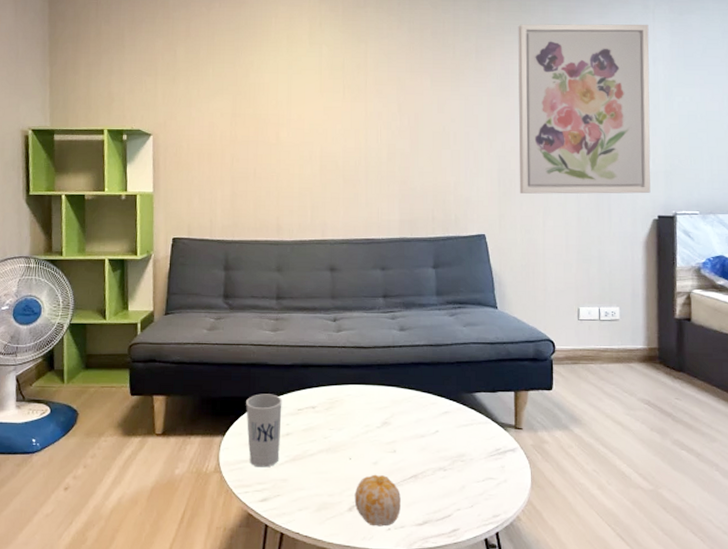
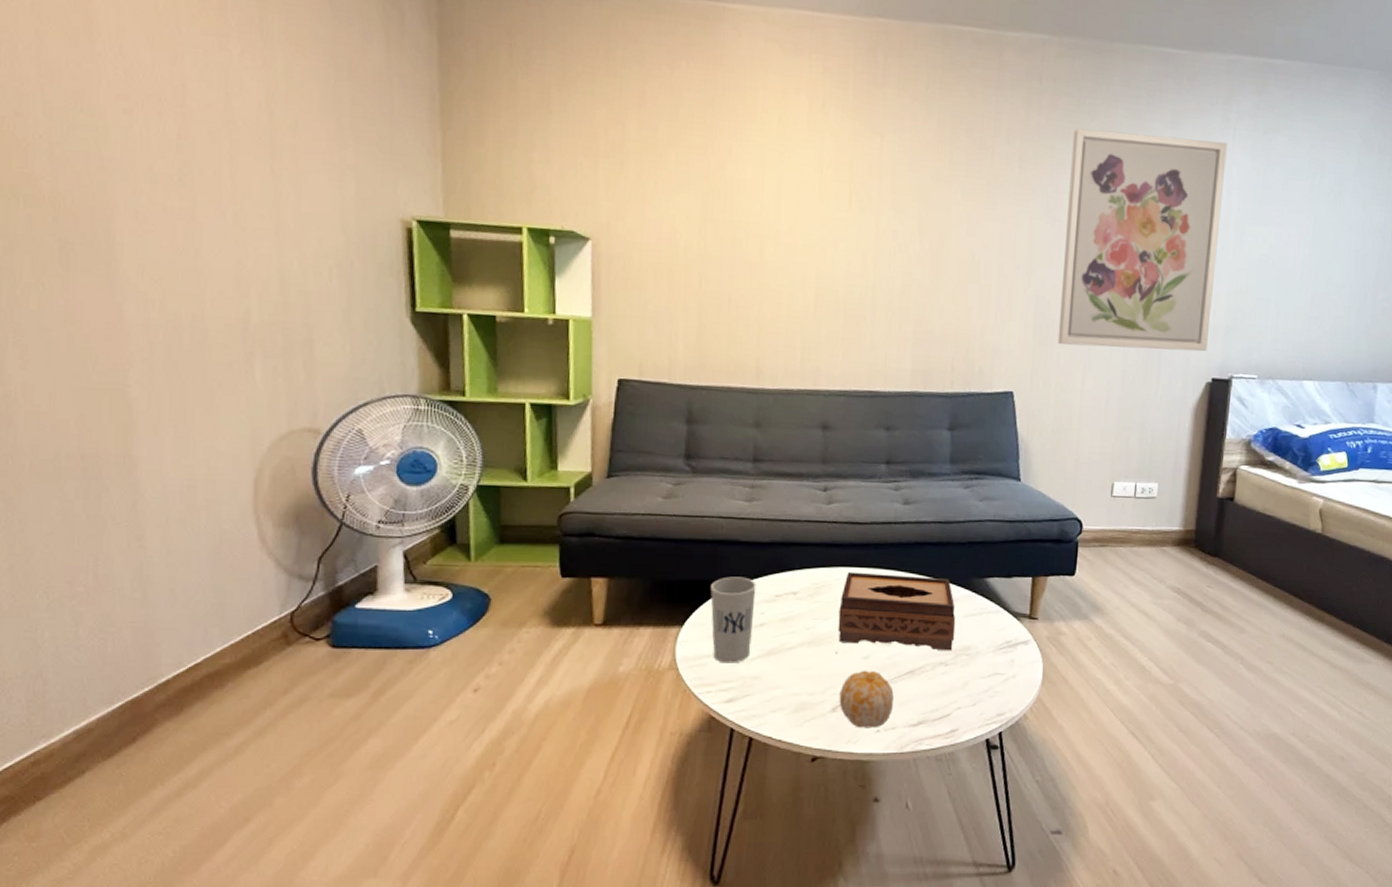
tissue box: none [350,388,451,458] -> present [838,571,955,651]

